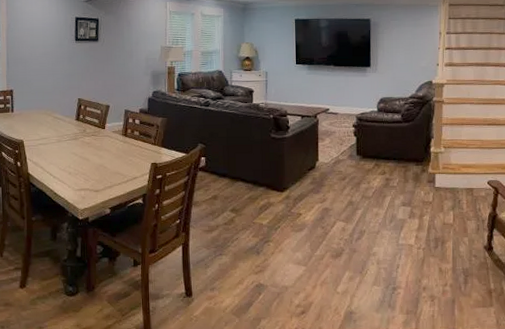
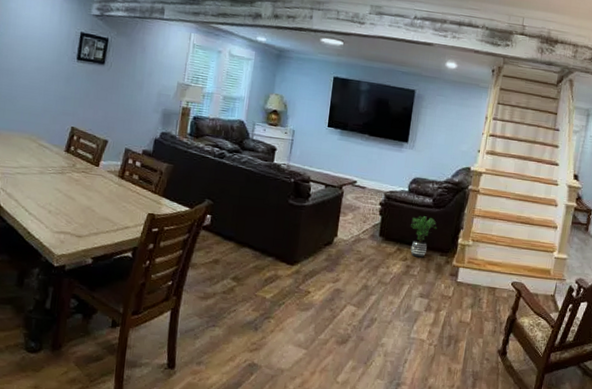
potted plant: none [384,131,409,170] -> present [410,215,437,258]

